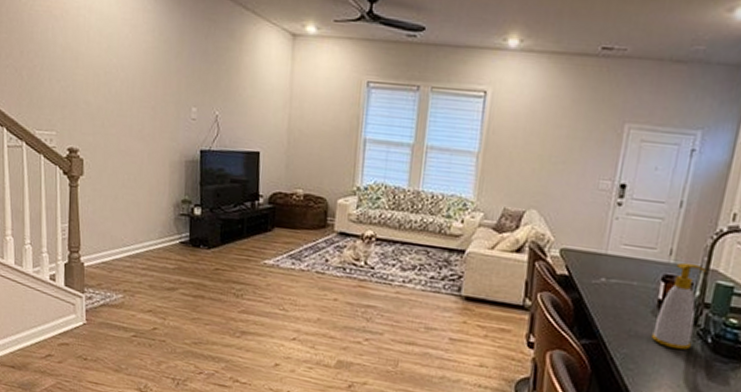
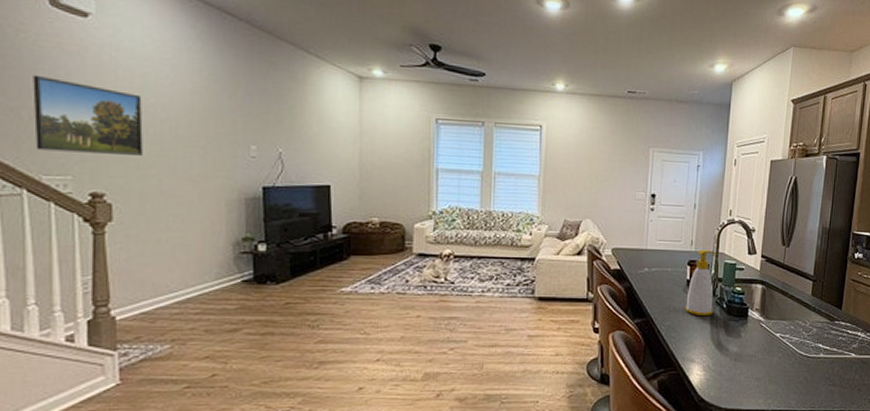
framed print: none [30,37,108,114] -> present [33,74,143,156]

